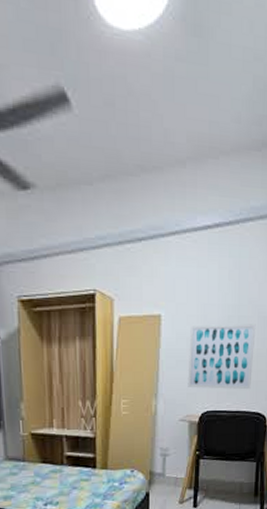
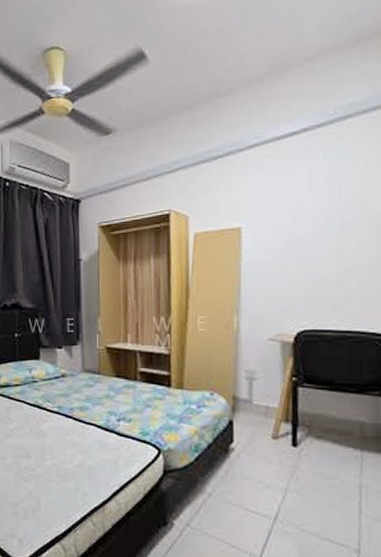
wall art: present [188,324,256,390] -> none [276,228,368,305]

